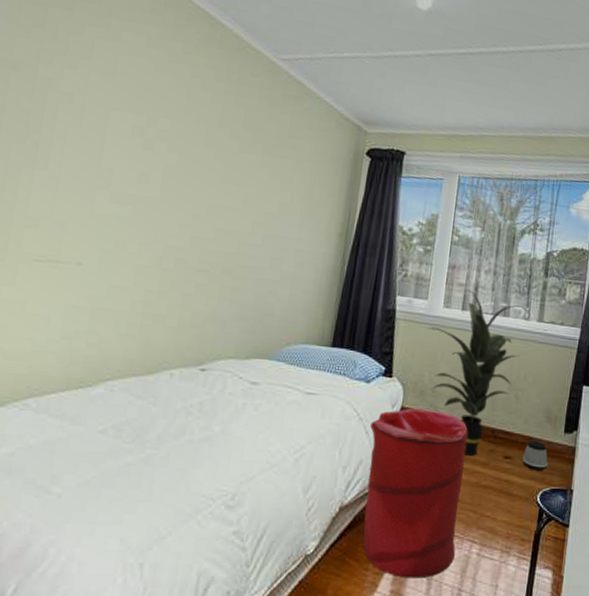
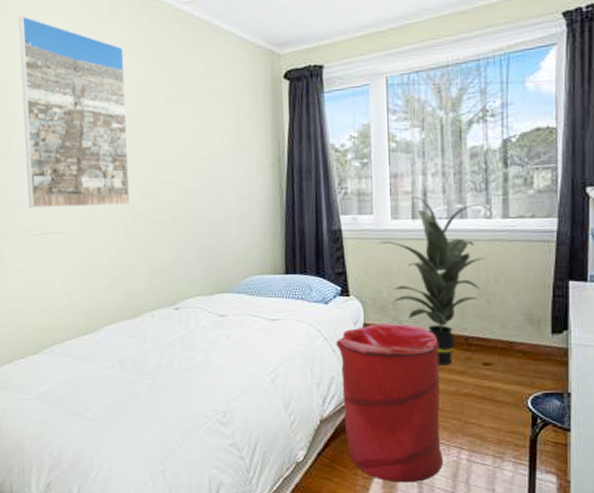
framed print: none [40,18,204,247] -> present [18,16,130,208]
speaker: present [522,441,549,471] -> none [504,345,537,375]

